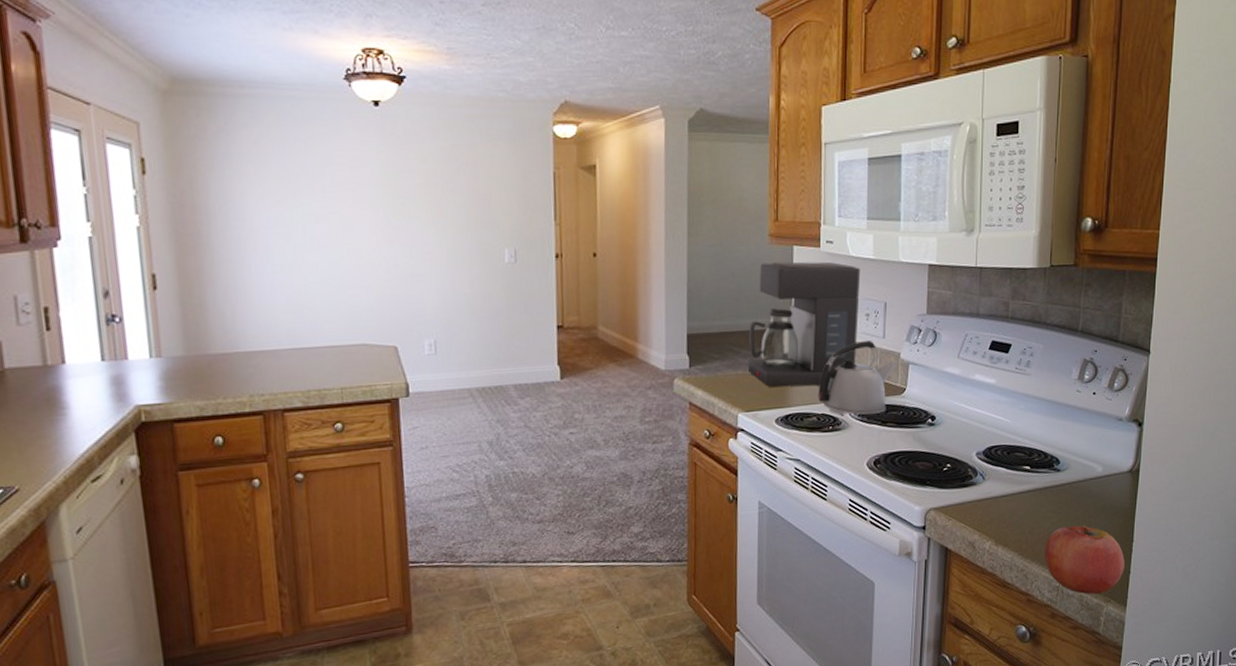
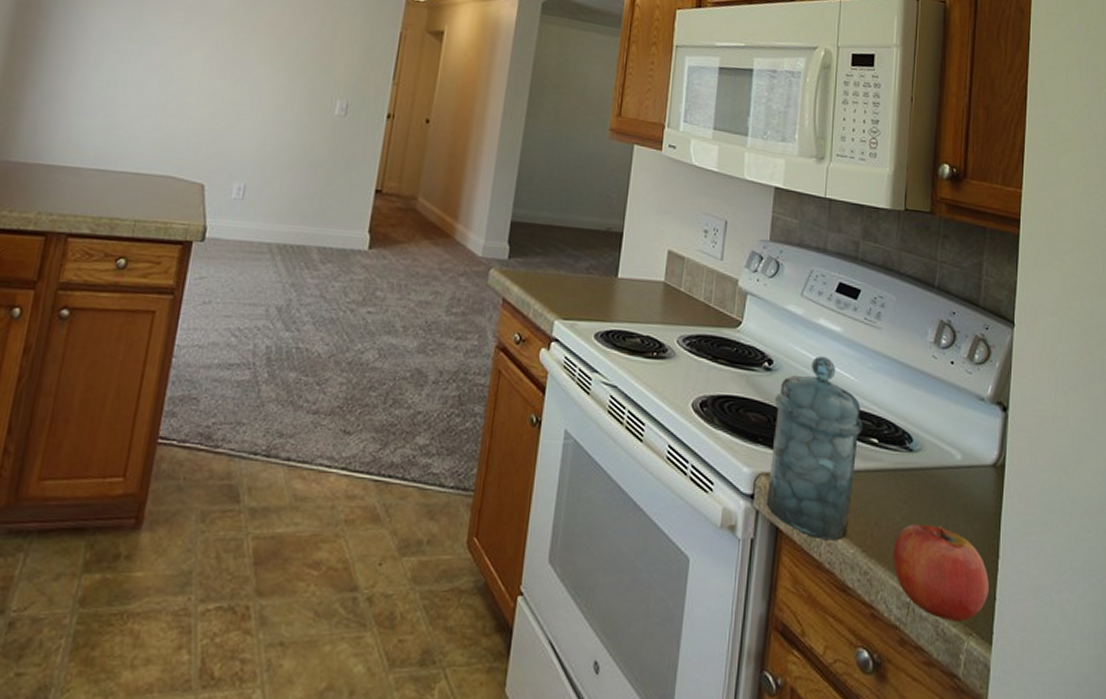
coffee maker: present [748,261,861,388] -> none [572,157,702,303]
kettle: present [818,340,896,415] -> none [644,259,733,348]
canister: none [936,405,1017,551] -> present [766,355,863,541]

